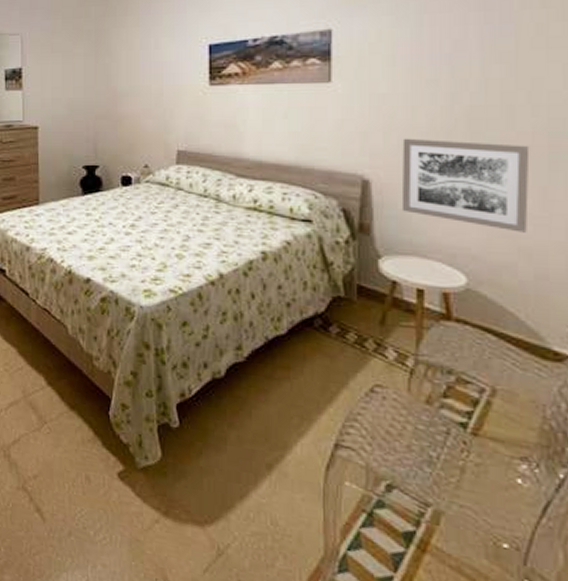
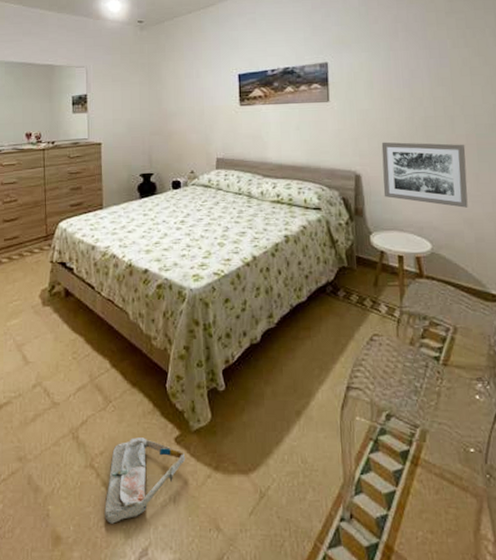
bag: none [38,465,130,554] -> present [104,438,186,524]

